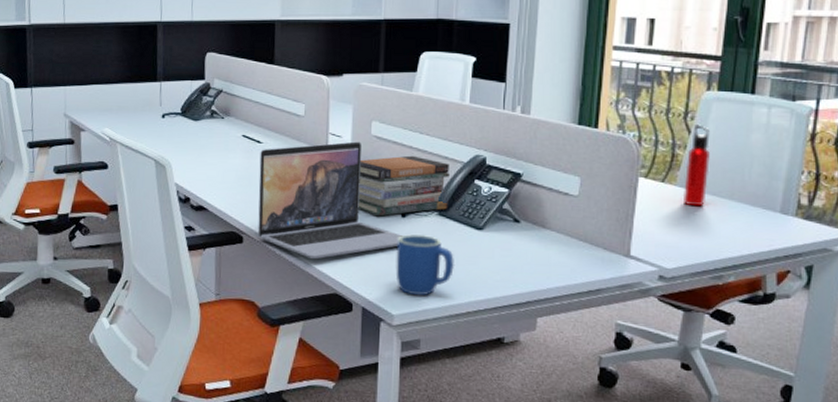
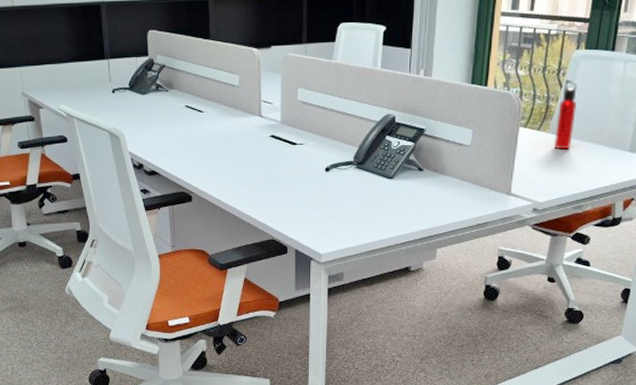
laptop: present [257,141,404,260] -> none [202,107,328,212]
book stack: present [357,155,449,216] -> none [288,117,365,171]
mug: present [395,234,455,296] -> none [322,186,371,237]

